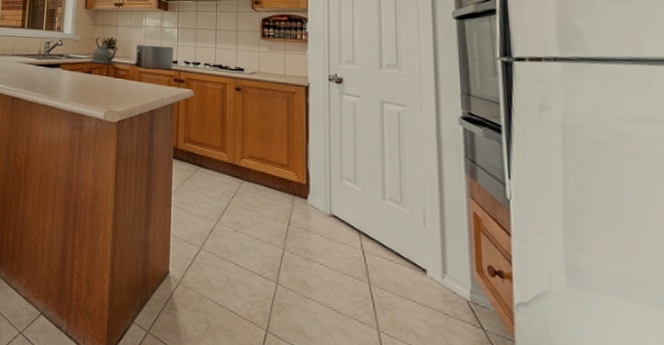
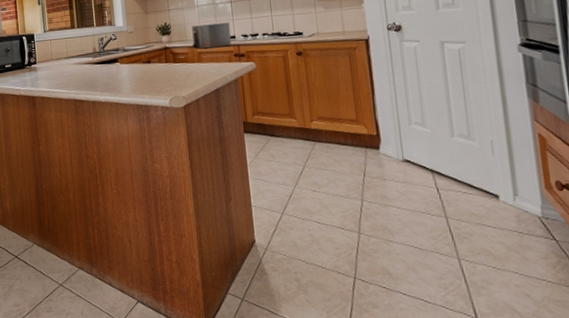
kettle: present [90,37,119,65] -> none [147,23,174,53]

